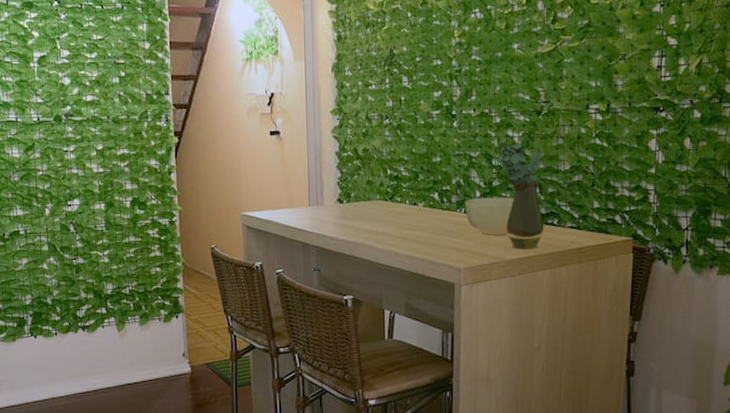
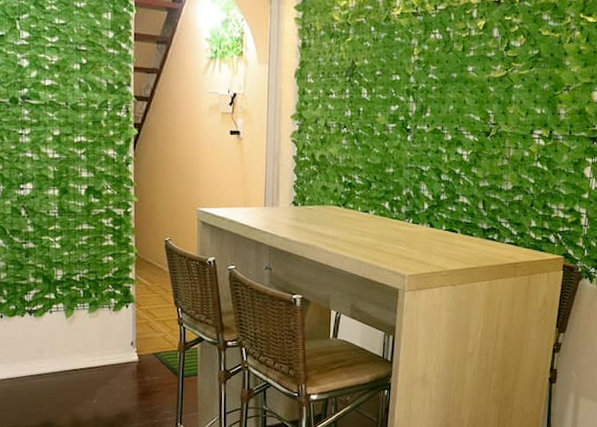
bowl: present [464,197,514,236] -> none [412,209,459,247]
vase: present [497,137,544,249] -> none [446,154,488,261]

